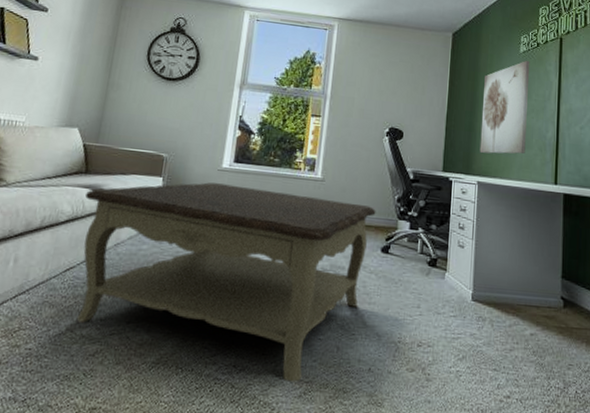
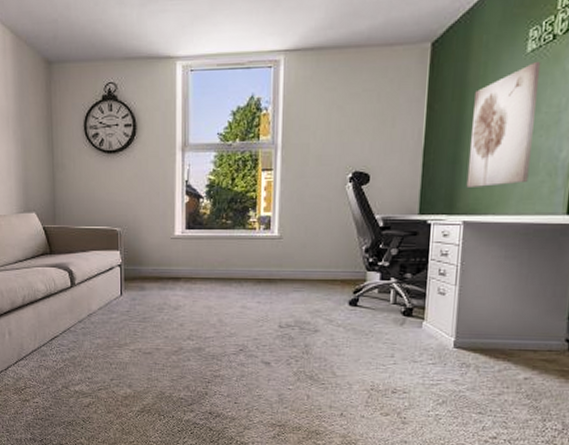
coffee table: present [76,182,376,382] -> none [55,251,341,426]

